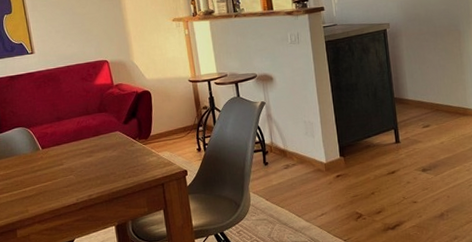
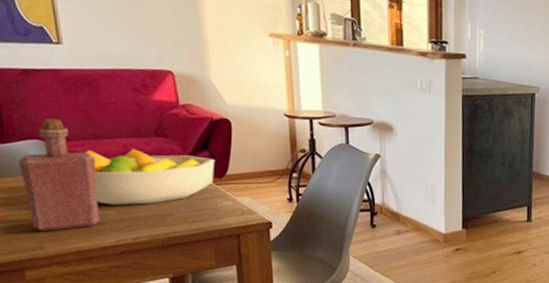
bottle: none [9,110,65,198] -> present [18,119,101,232]
fruit bowl: none [53,124,142,171] -> present [86,149,215,206]

